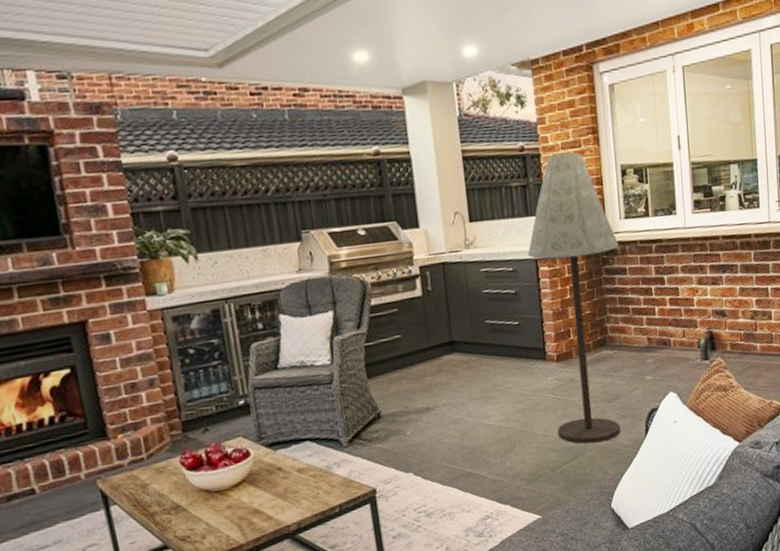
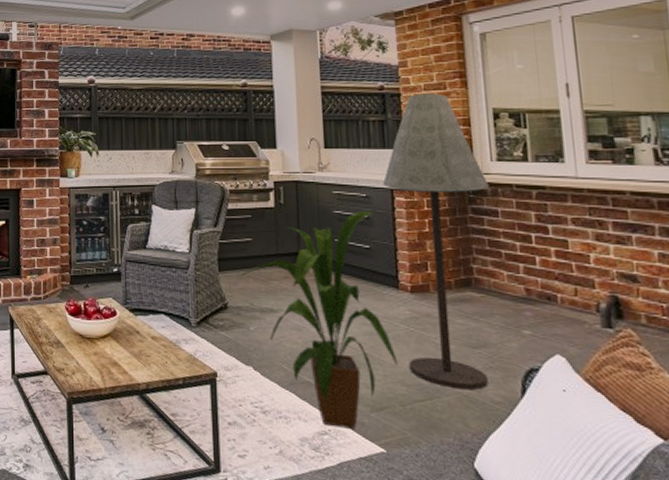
house plant: none [392,284,548,510] -> present [241,210,398,429]

